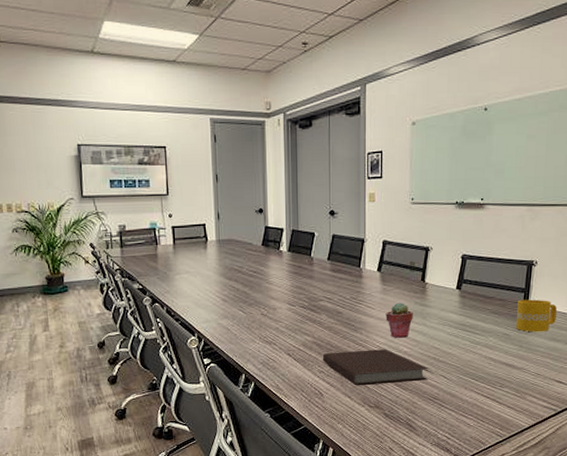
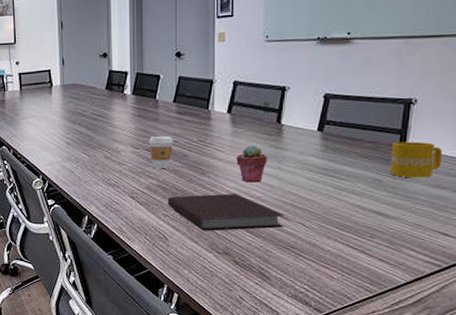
coffee cup: none [304,293,328,325] -> present [149,136,173,169]

